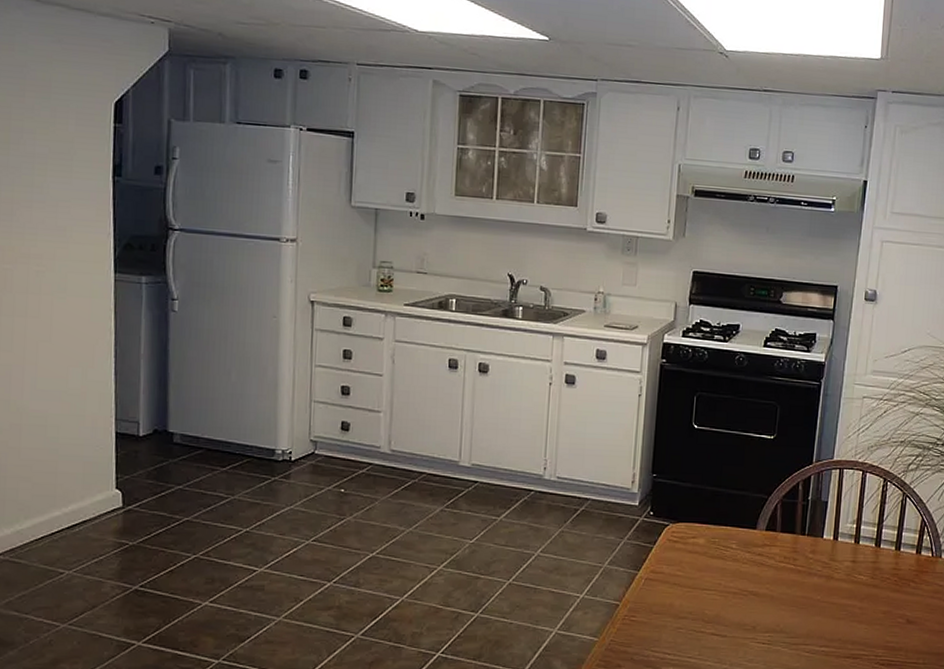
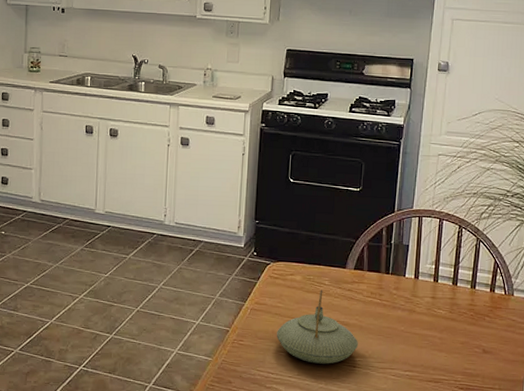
teapot: none [675,554,768,641] -> present [277,289,358,364]

